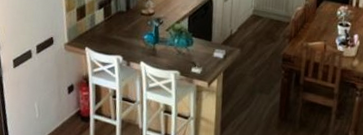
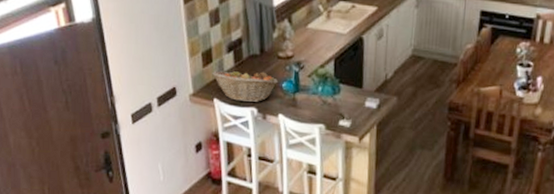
fruit basket: none [85,24,140,52] -> present [212,69,278,103]

